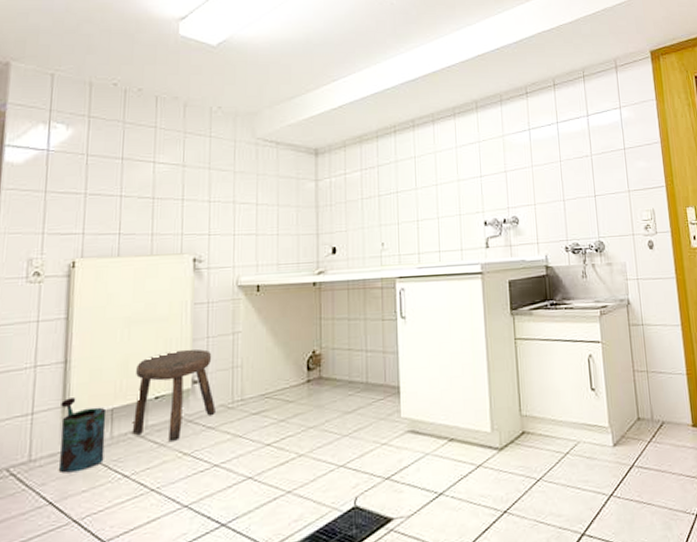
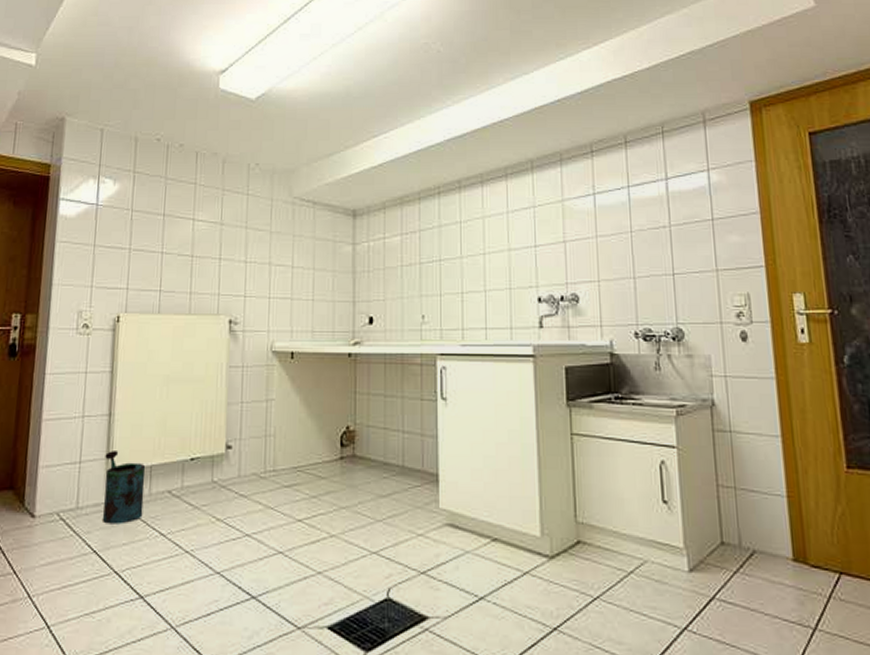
stool: present [133,349,216,443] -> none [170,412,248,506]

